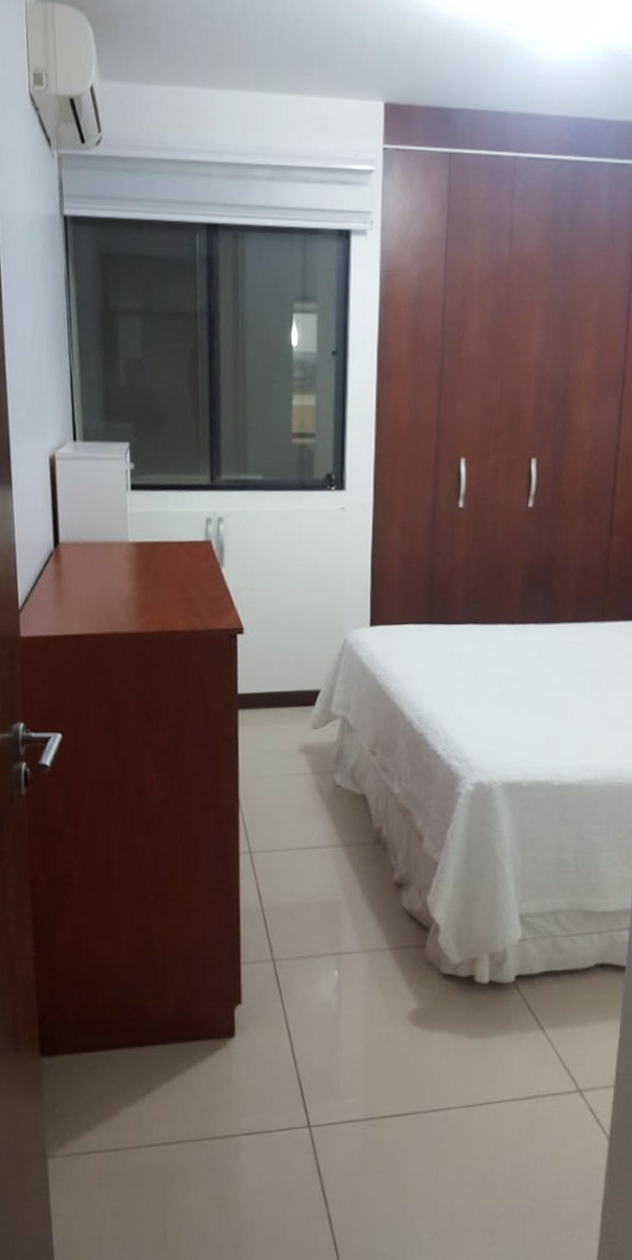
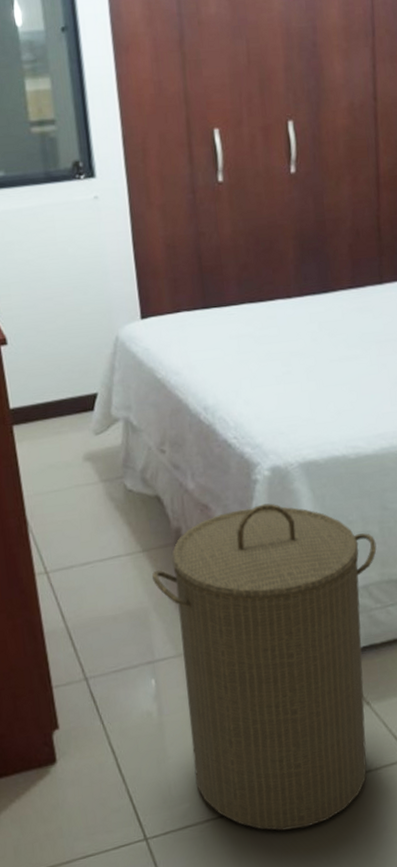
laundry hamper: none [348,817,569,1143] -> present [151,503,377,831]

